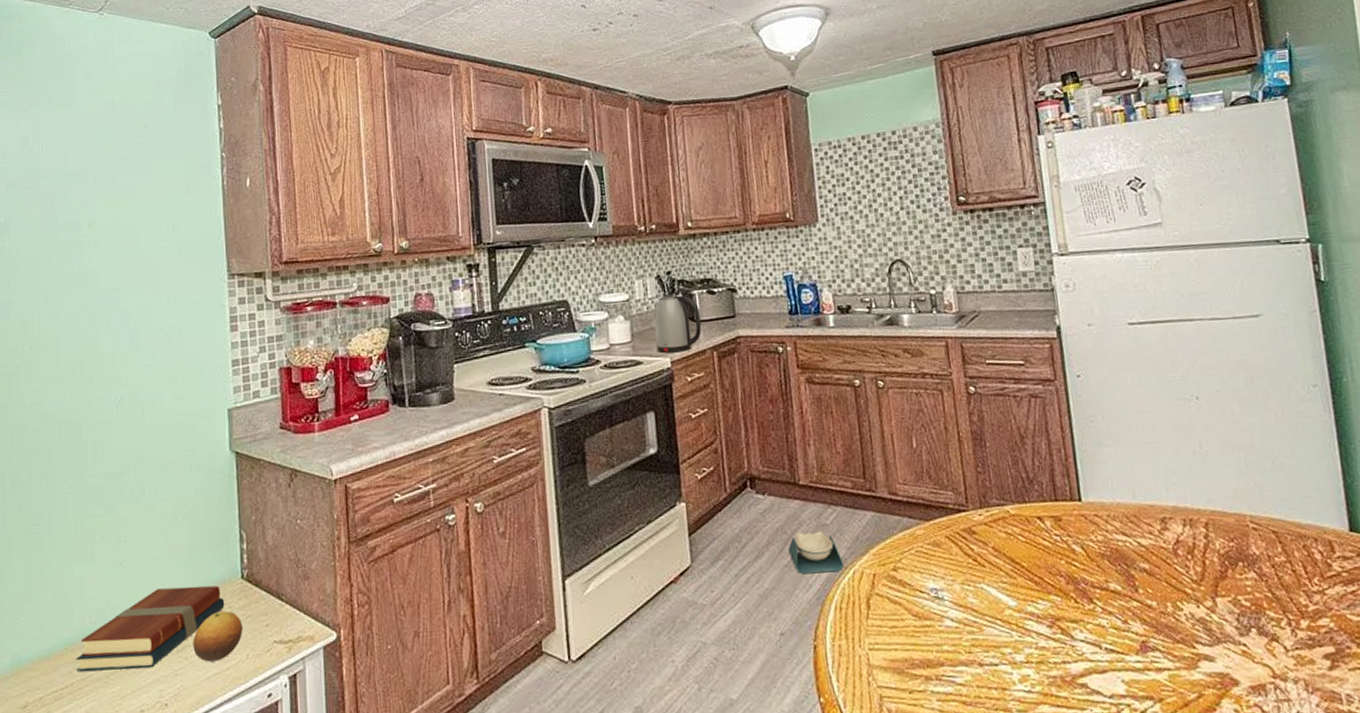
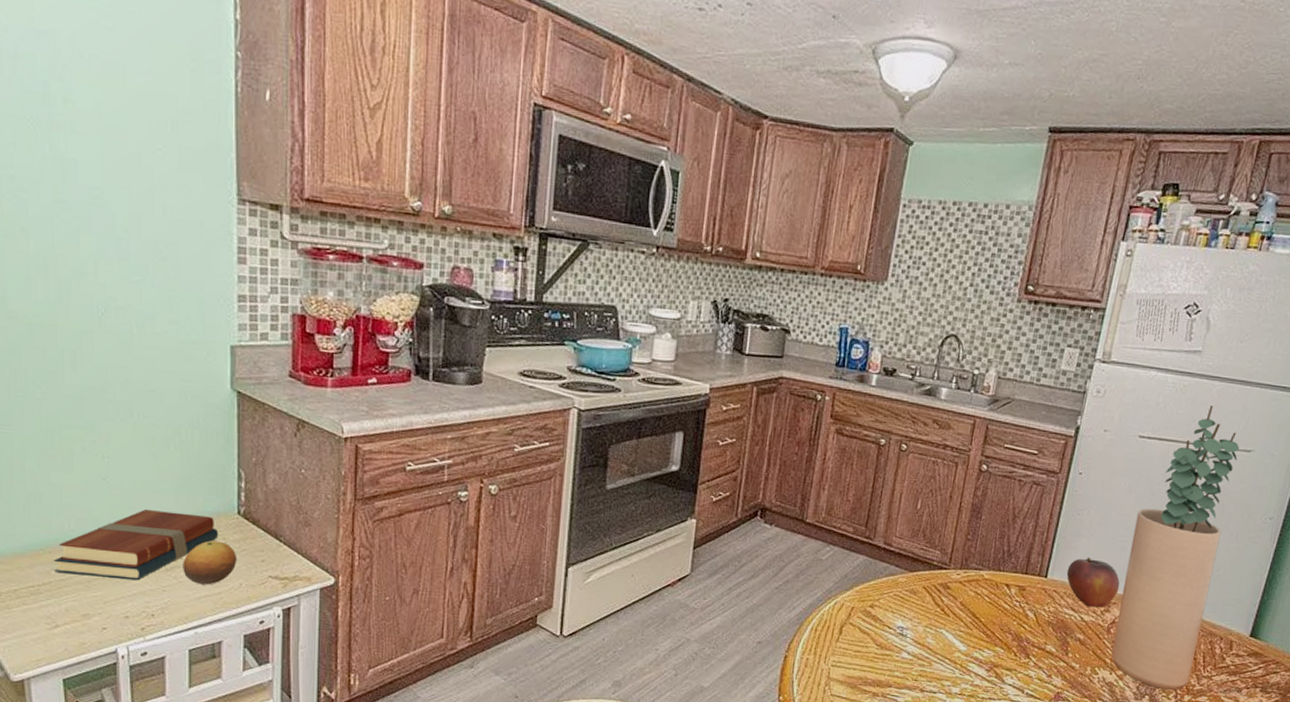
kettle: present [654,293,702,354] -> none [698,321,750,381]
pet bowl: present [788,531,844,574] -> none [781,562,828,601]
fruit: none [1101,469,1170,528] -> present [1066,557,1120,608]
vase: none [1157,276,1299,617] -> present [1111,405,1240,690]

